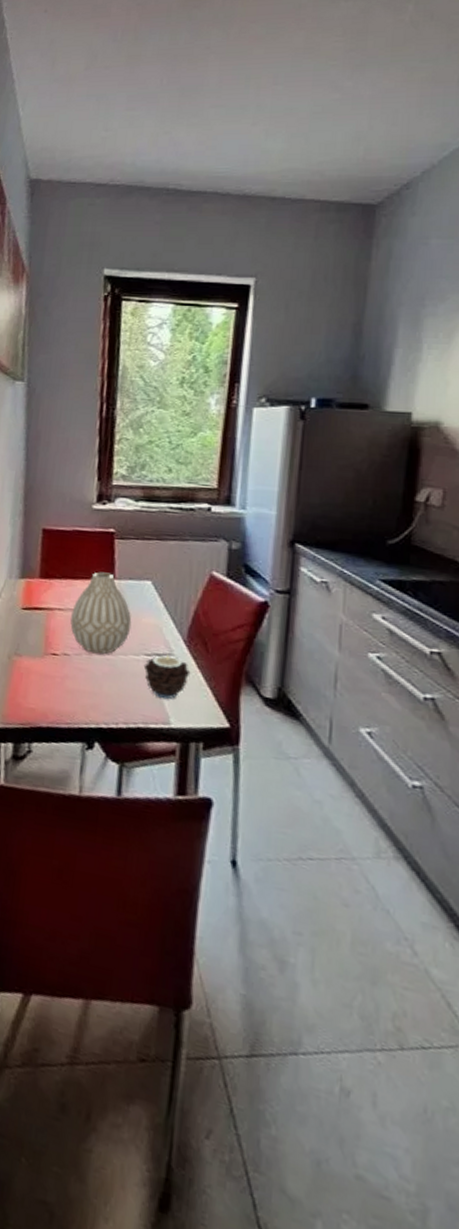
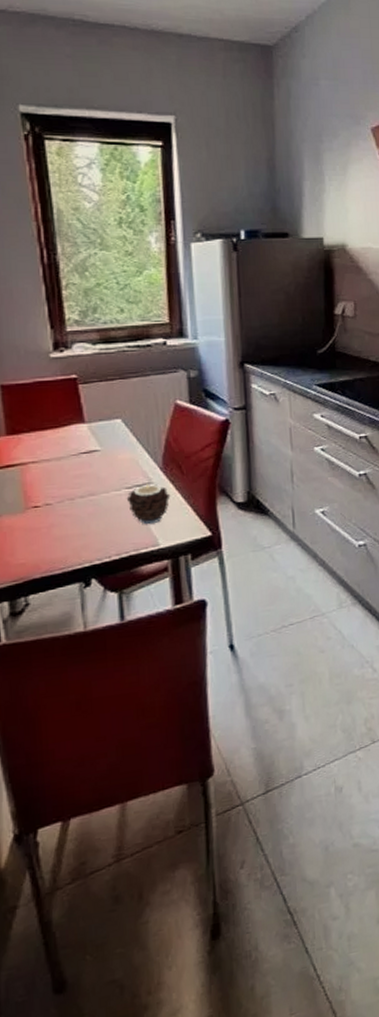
vase: present [70,572,132,654] -> none [46,418,109,498]

